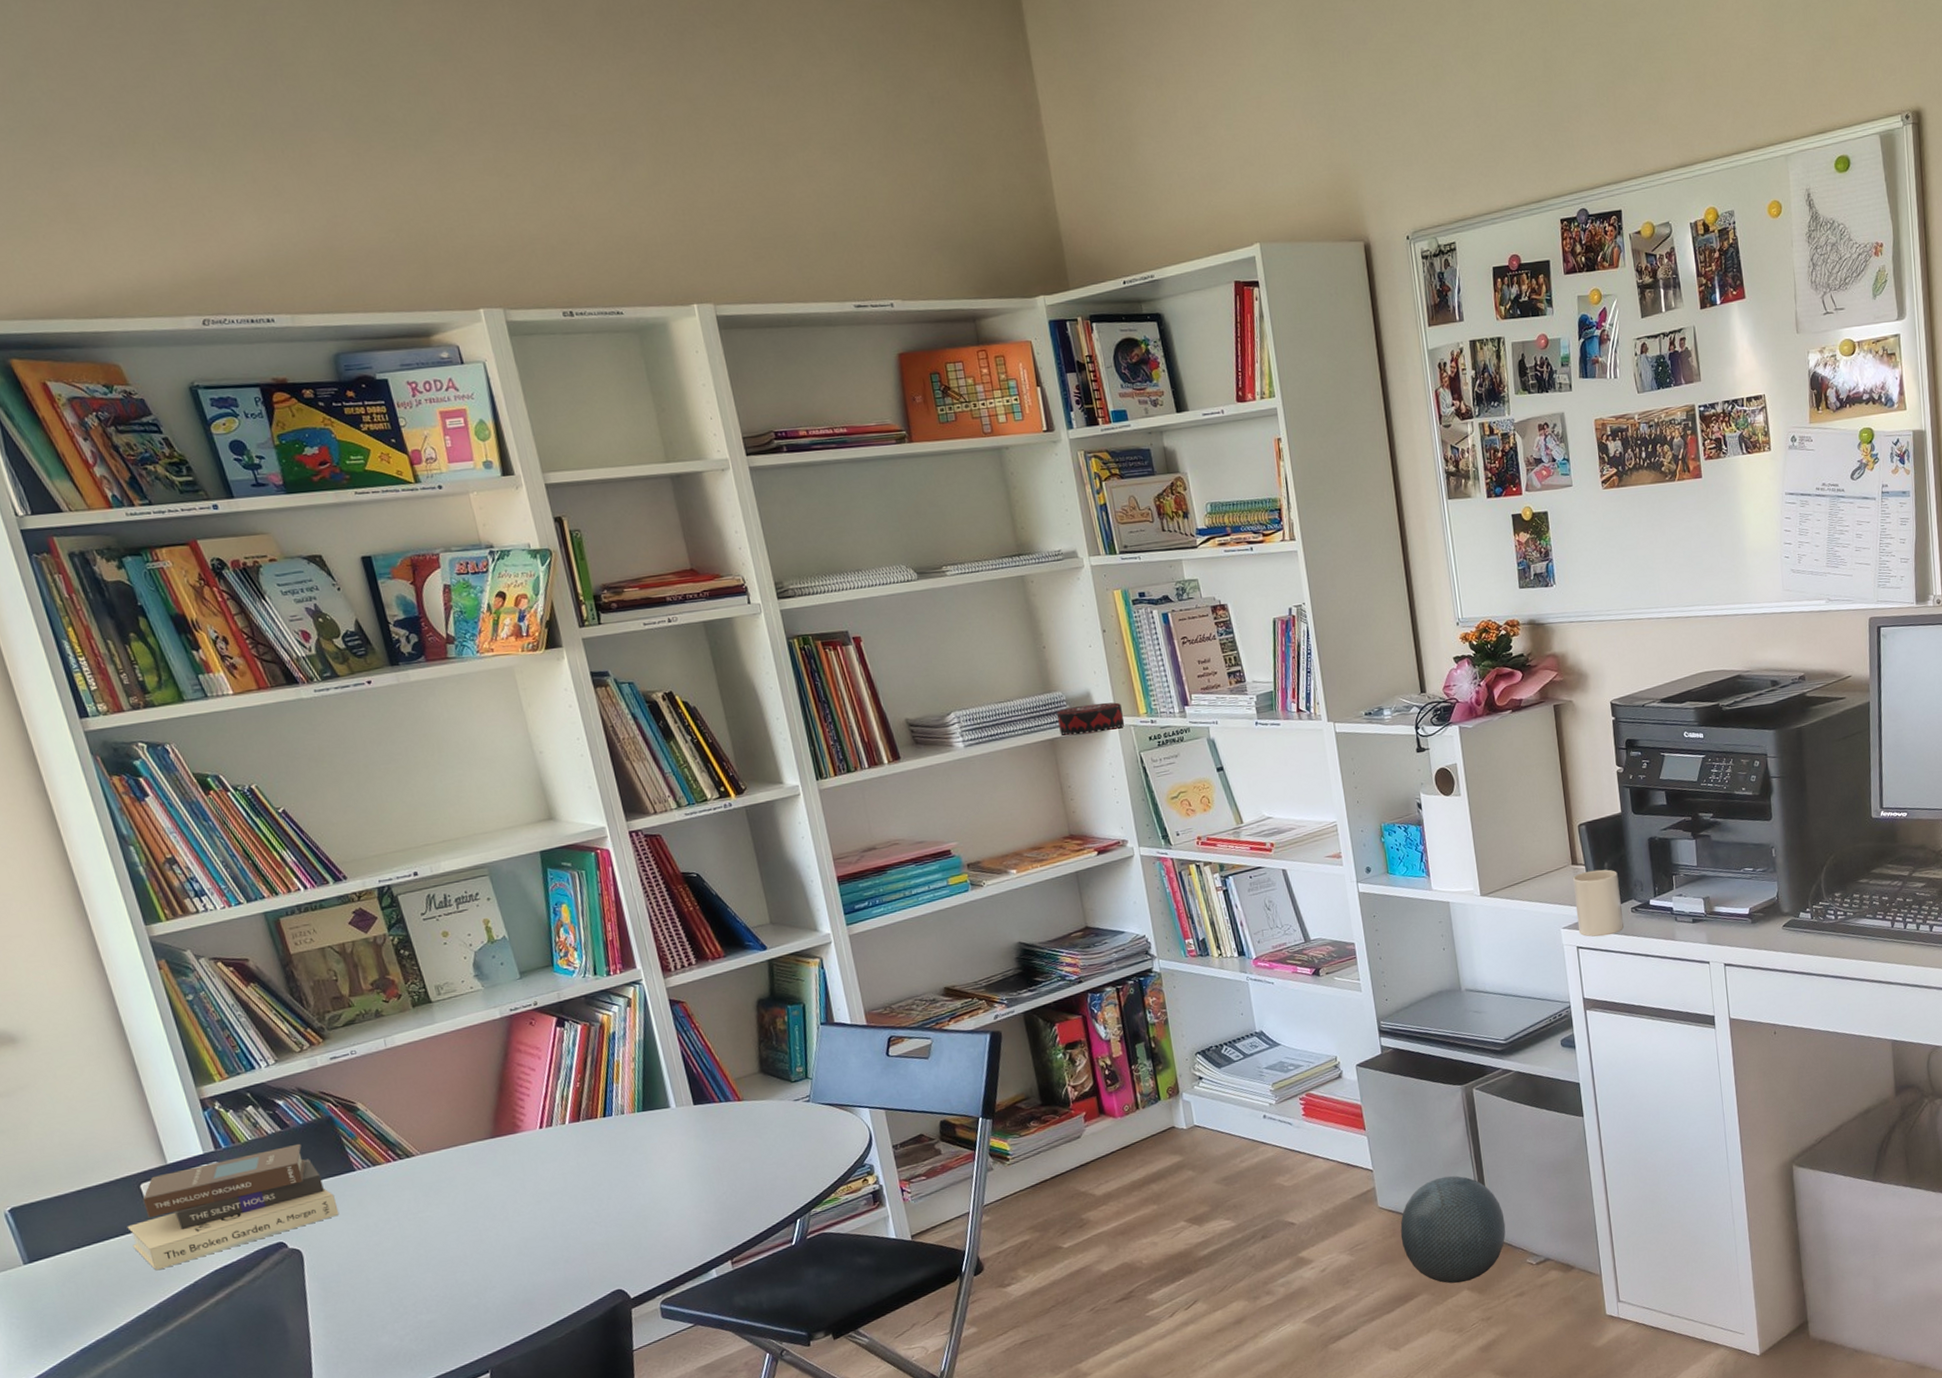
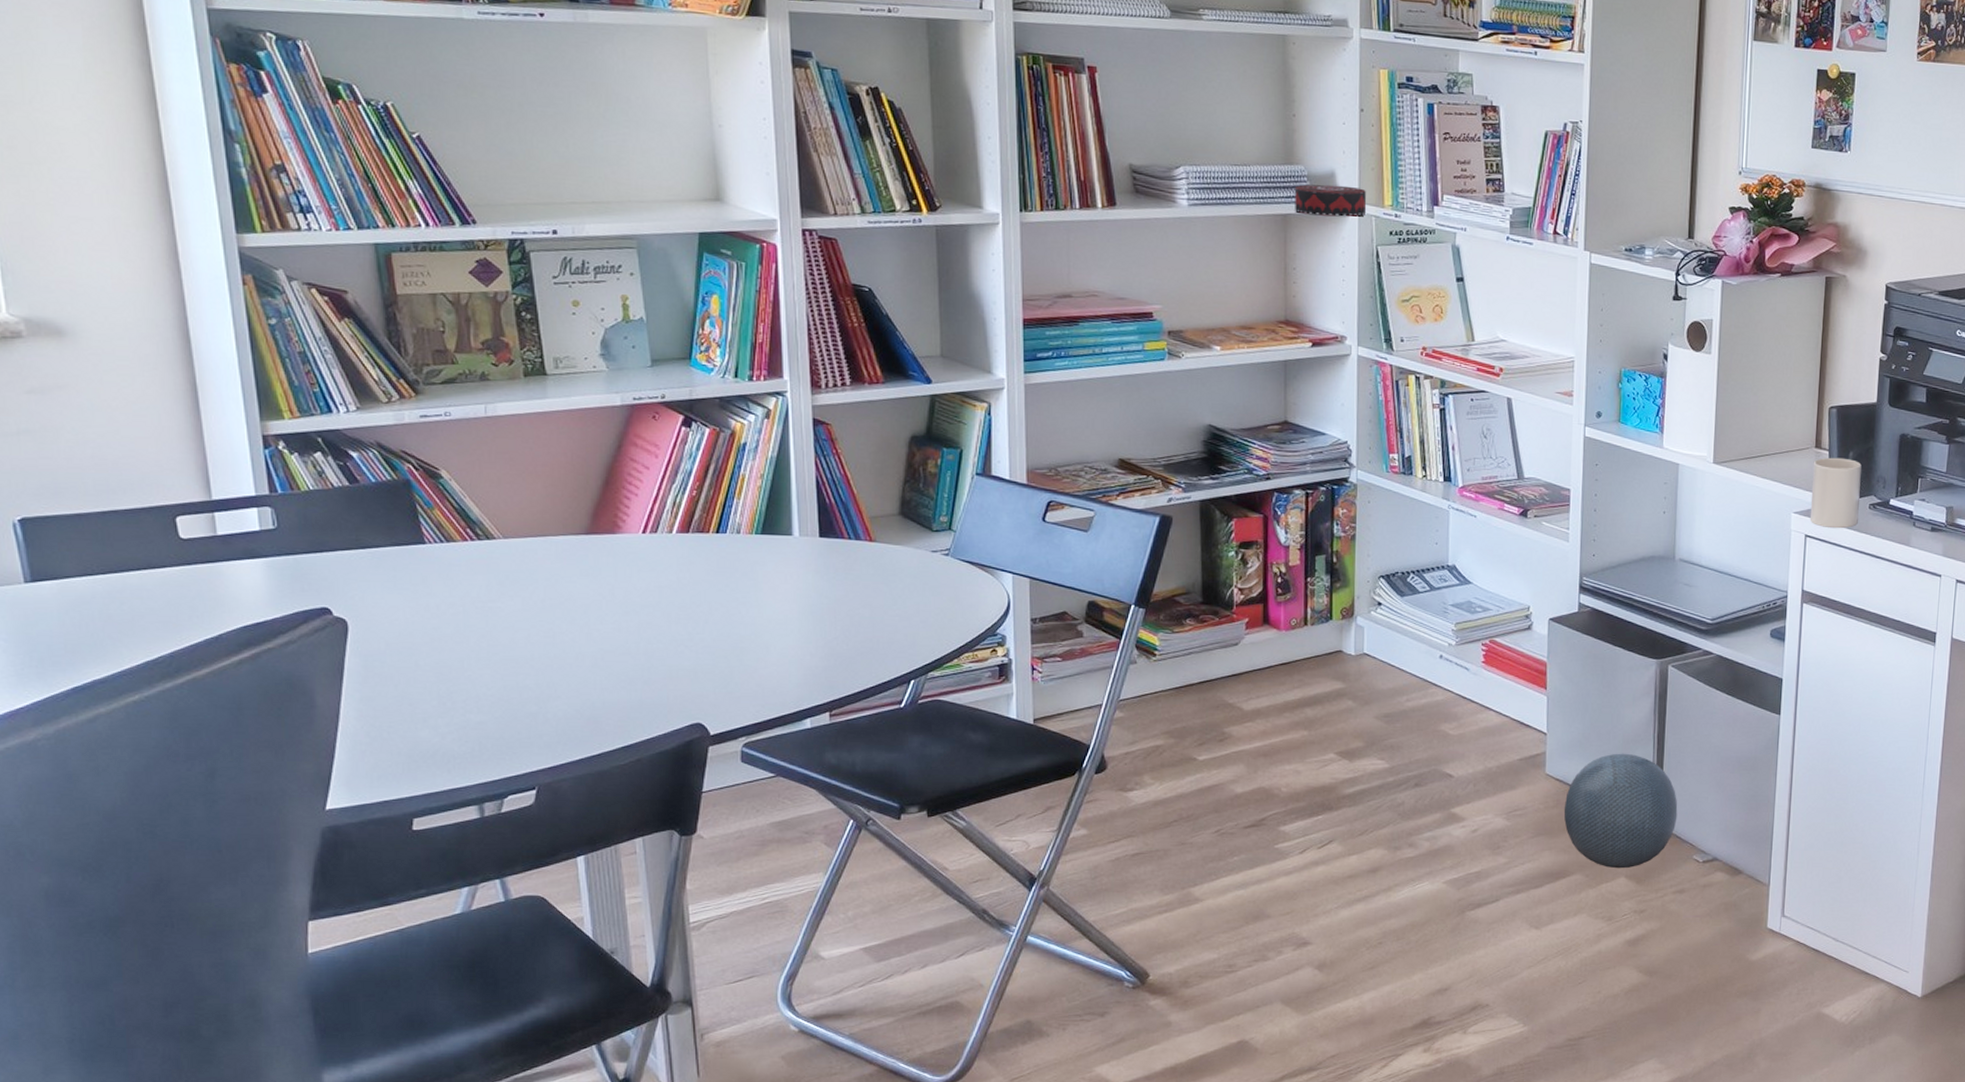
books: present [126,1143,340,1271] -> none [152,502,398,615]

